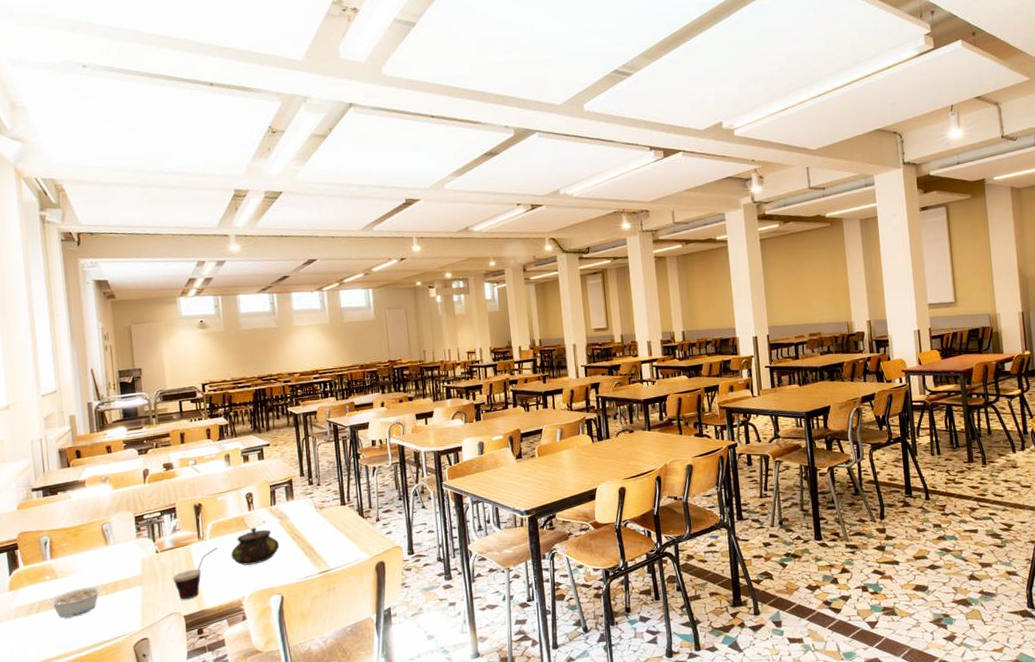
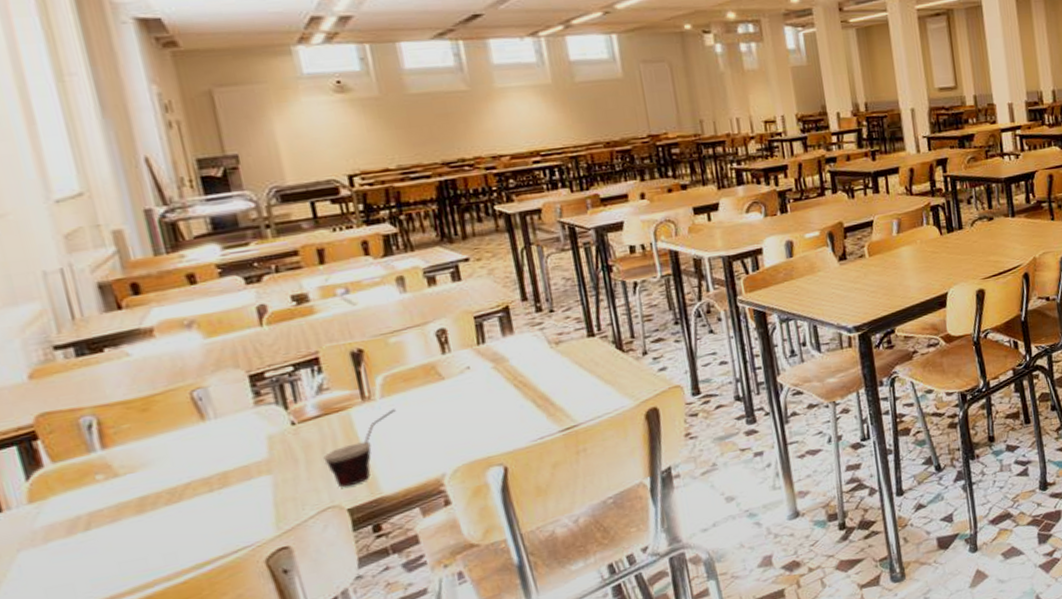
legume: present [48,586,102,618] -> none [105,481,202,534]
teapot: present [231,527,280,565] -> none [417,376,497,431]

